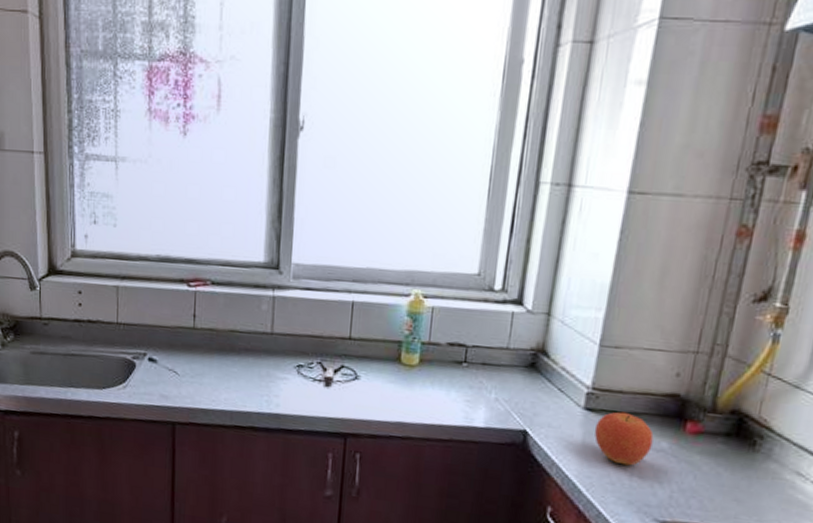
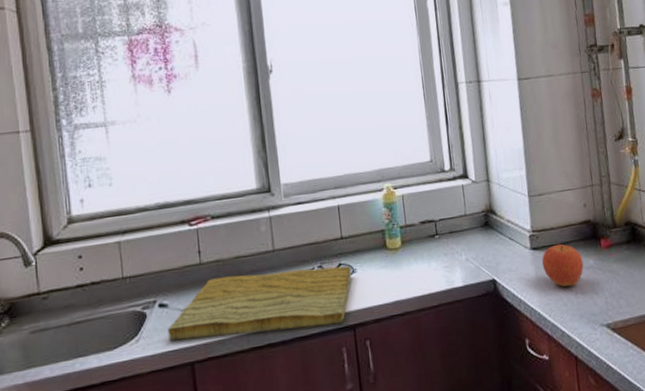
cutting board: none [154,346,354,428] -> present [168,265,352,341]

